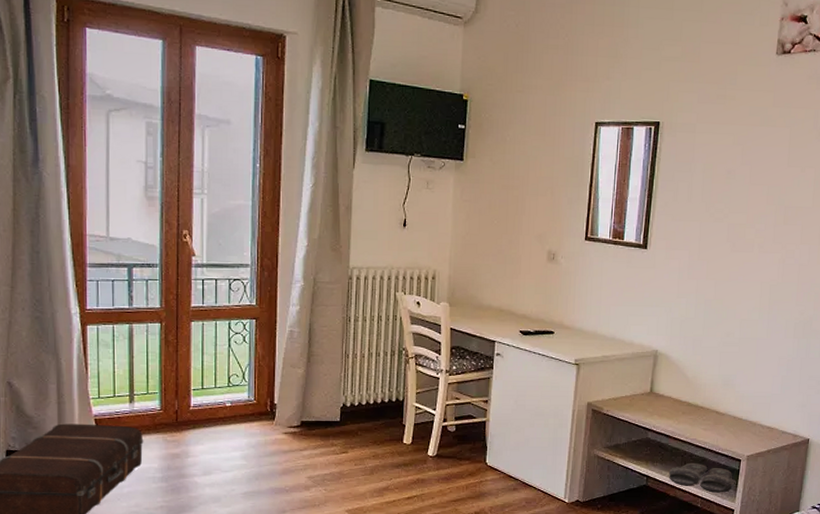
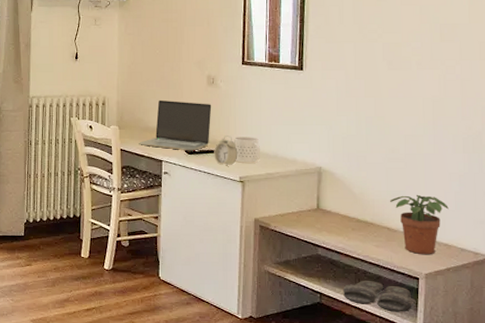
laptop: none [469,275,551,332] -> present [138,99,212,151]
alarm clock: none [550,316,575,349] -> present [214,135,238,167]
mug: none [571,317,598,346] -> present [234,137,260,164]
potted plant: none [721,378,775,438] -> present [390,194,449,255]

